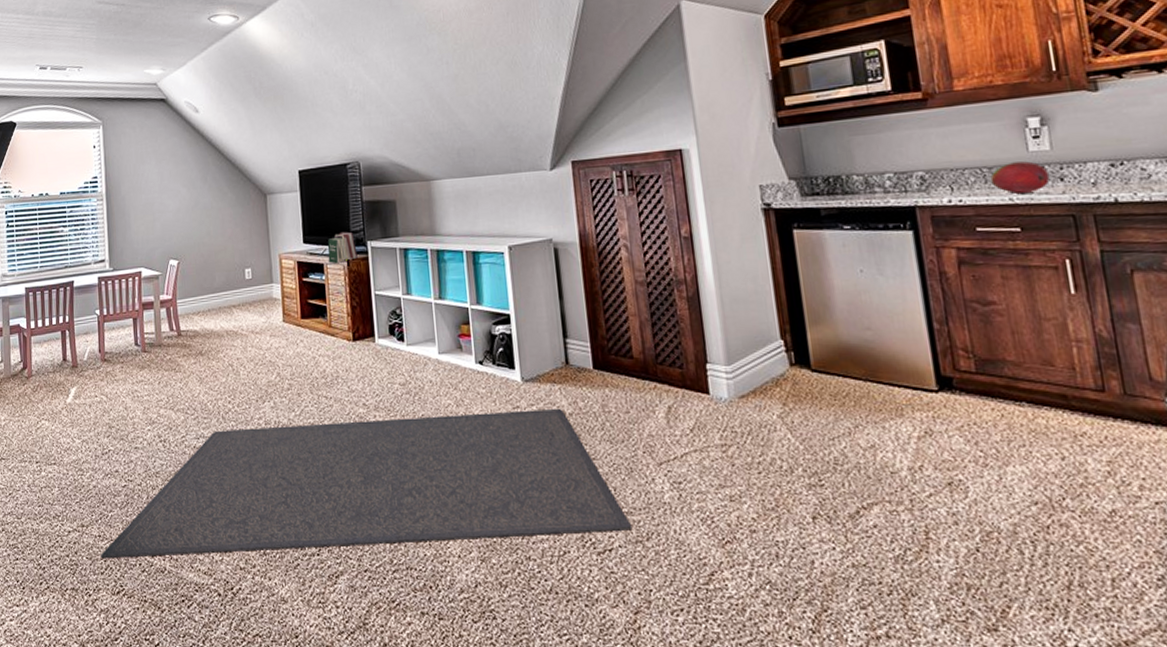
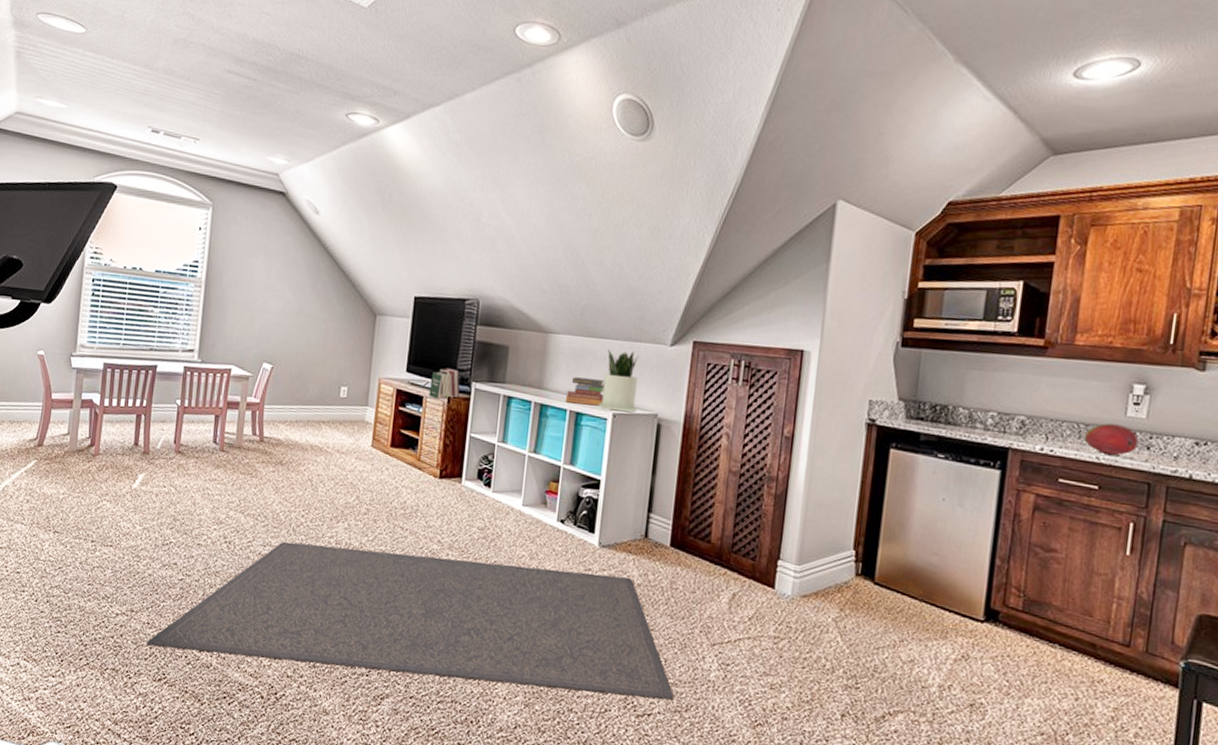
books: none [459,216,496,244] -> present [565,377,605,406]
planter: none [491,182,532,244] -> present [598,348,639,413]

